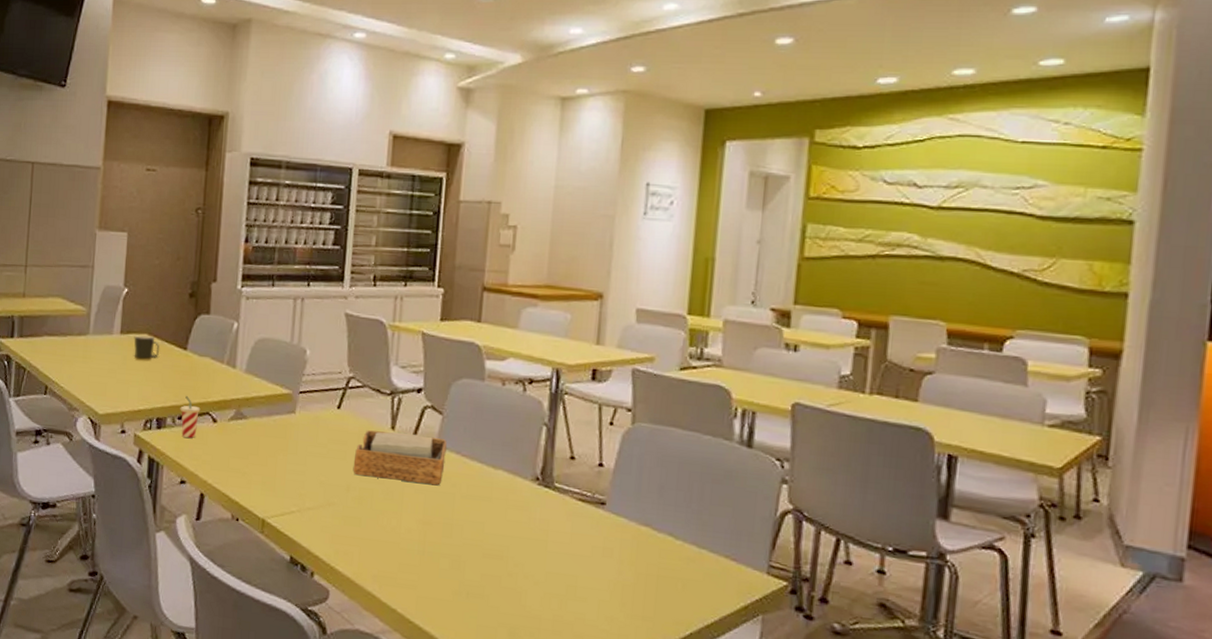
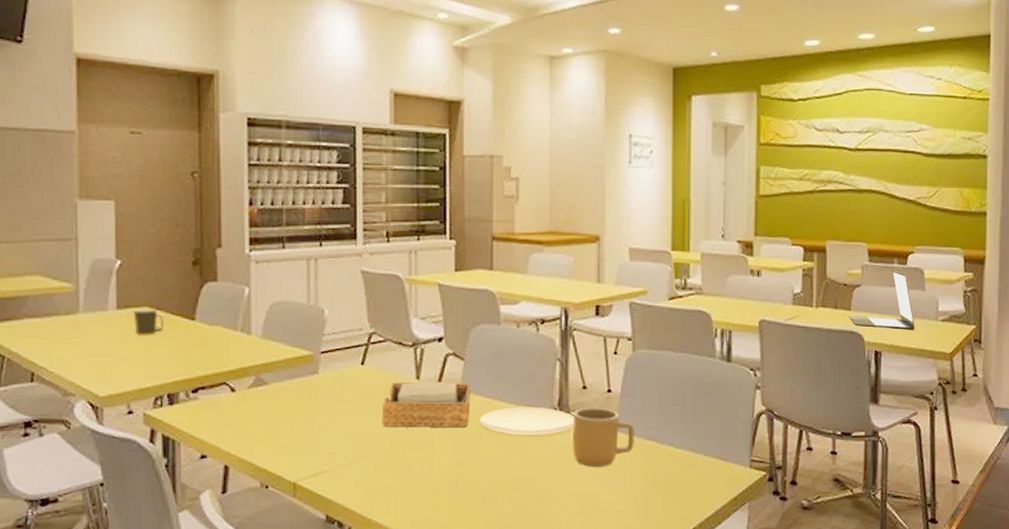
beverage cup: present [180,396,201,438] -> none [193,368,216,410]
plate: none [453,470,558,506] -> present [479,407,574,437]
mug: none [553,480,627,548] -> present [572,407,634,466]
laptop: none [913,358,1010,434] -> present [848,271,916,330]

